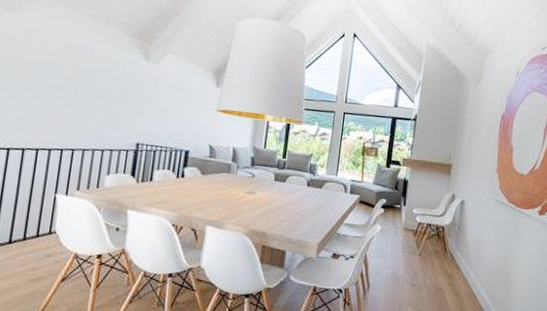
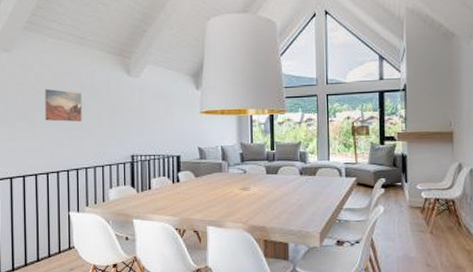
wall art: none [44,58,91,101] -> present [45,88,82,122]

